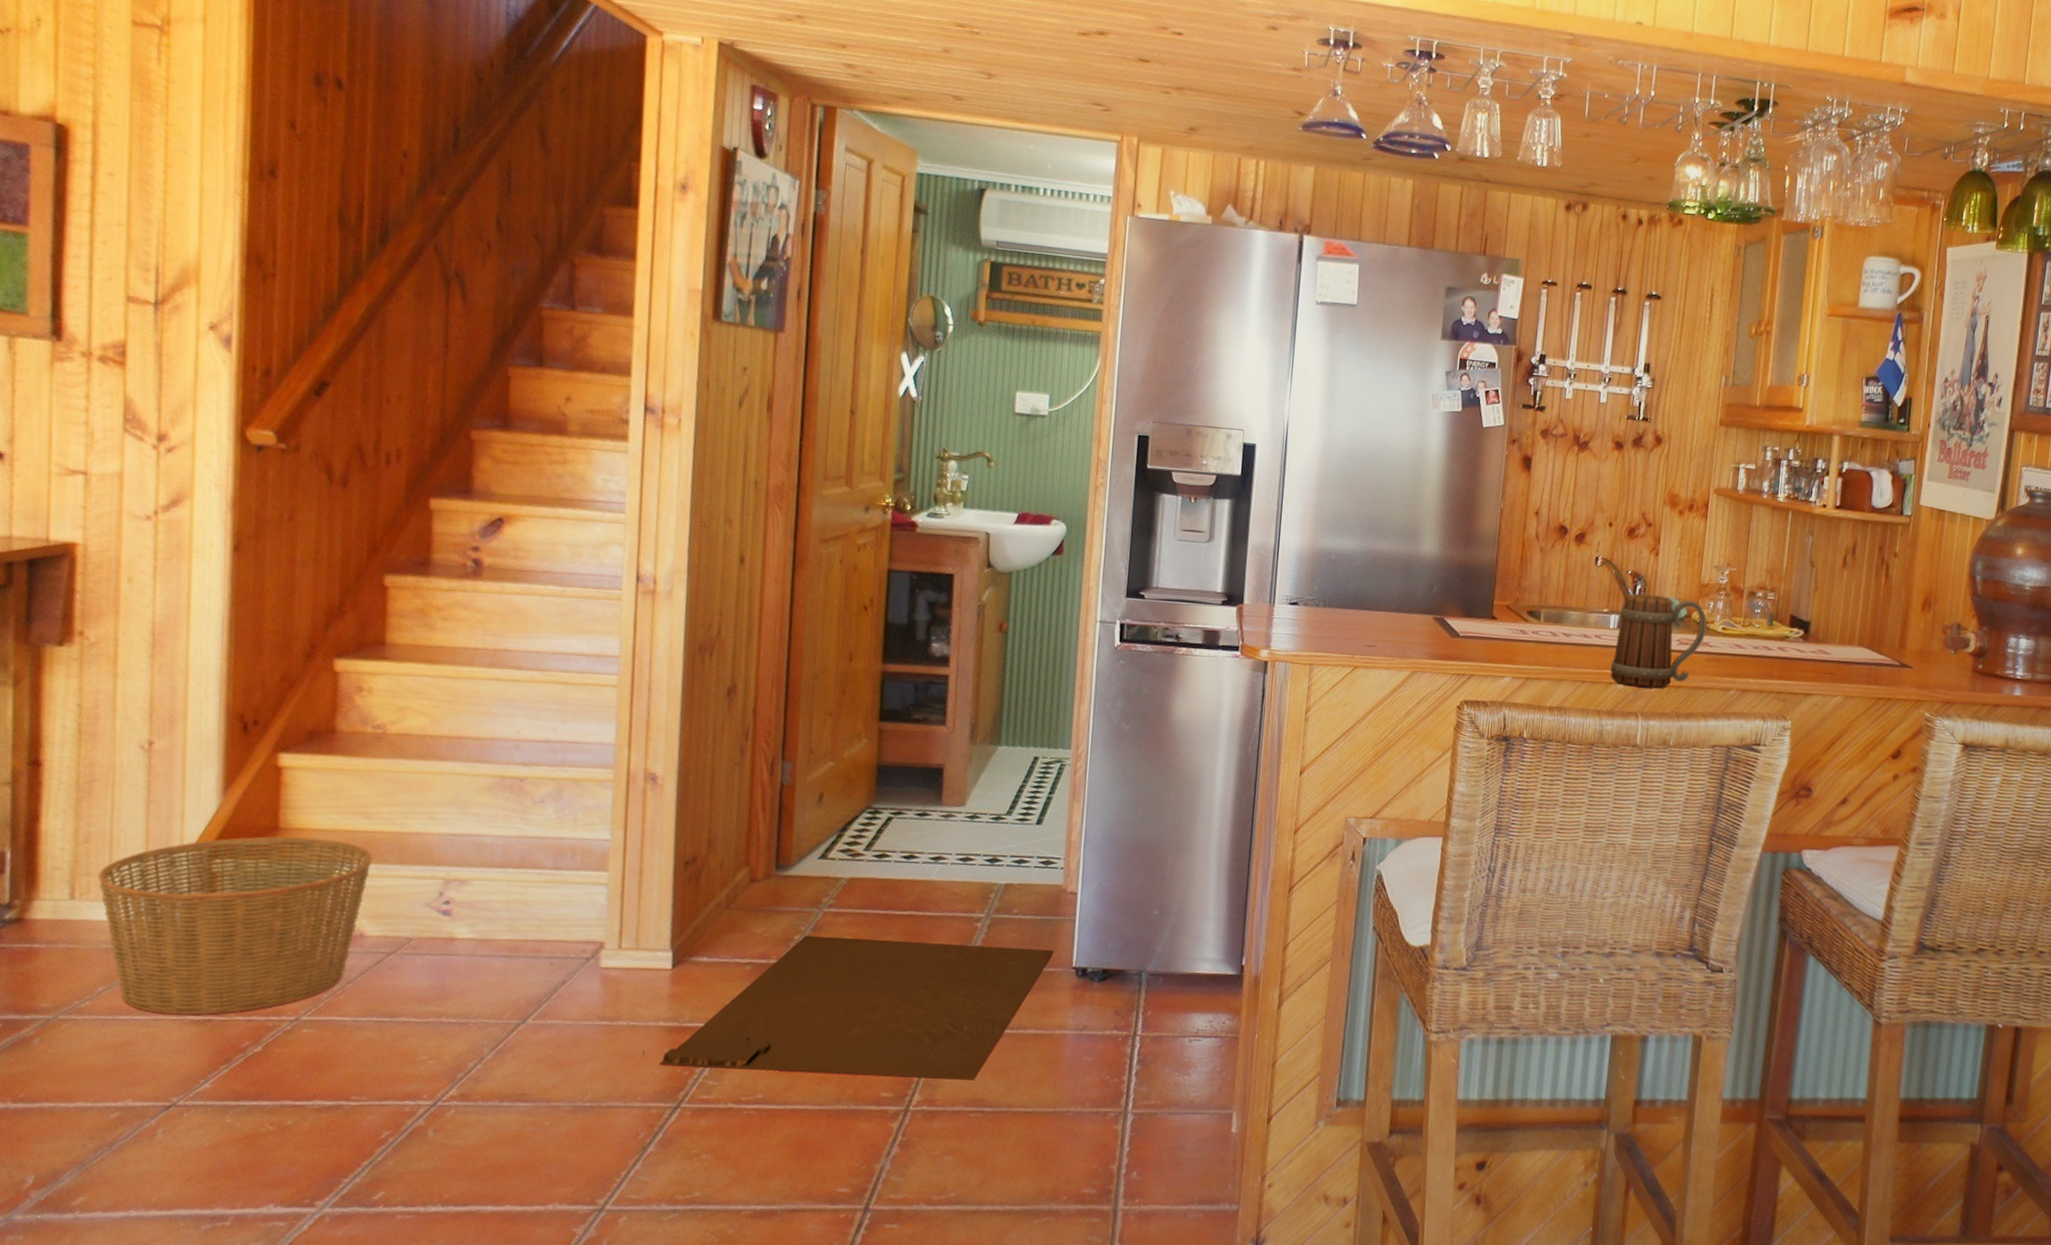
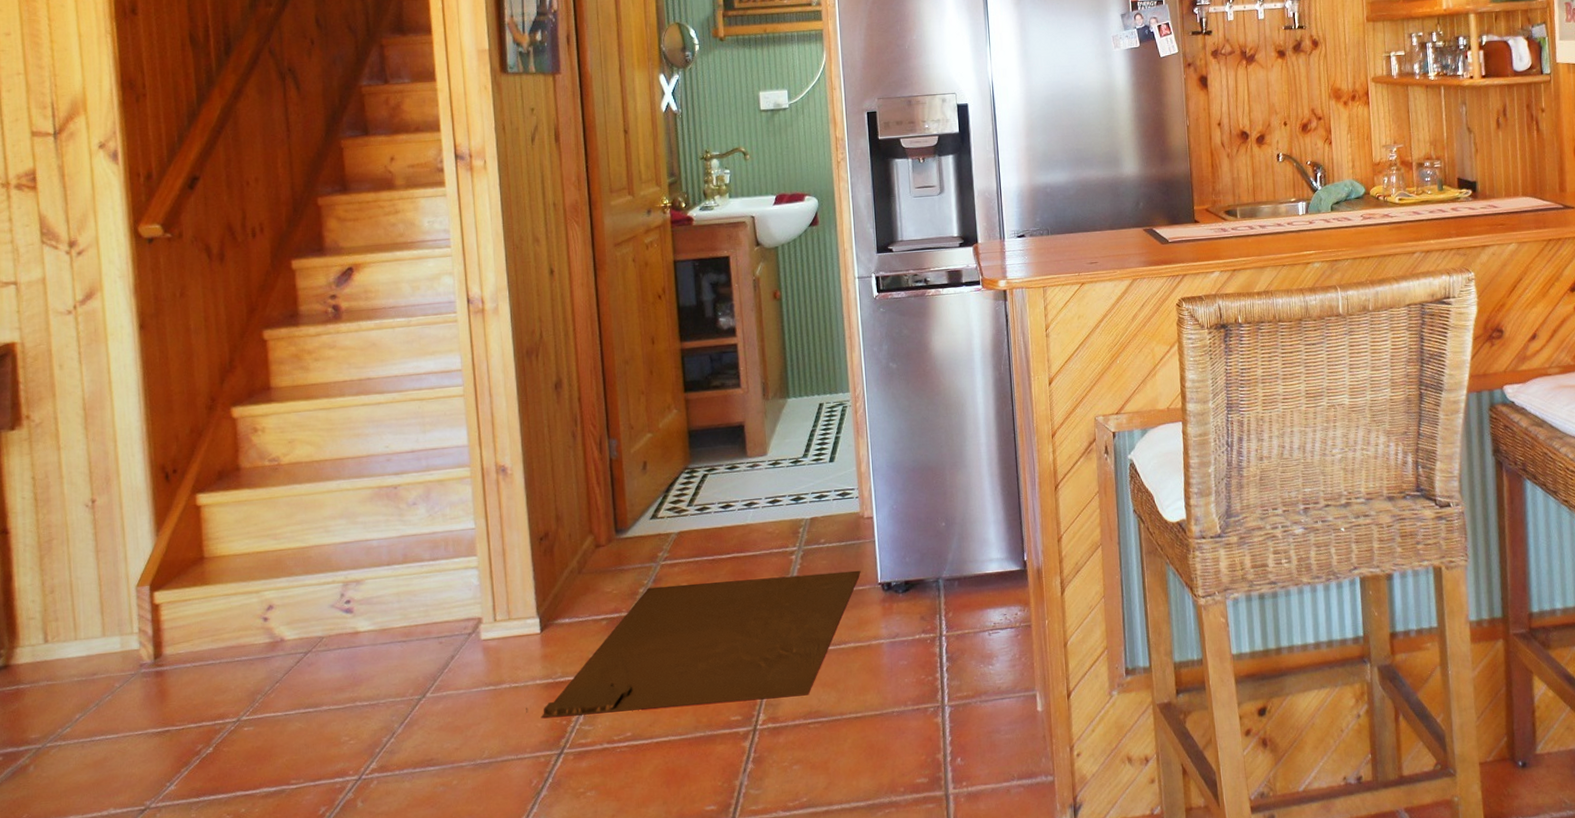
basket: present [98,836,373,1016] -> none [65,561,283,731]
beer mug: present [1610,593,1707,688] -> none [1305,179,1385,263]

